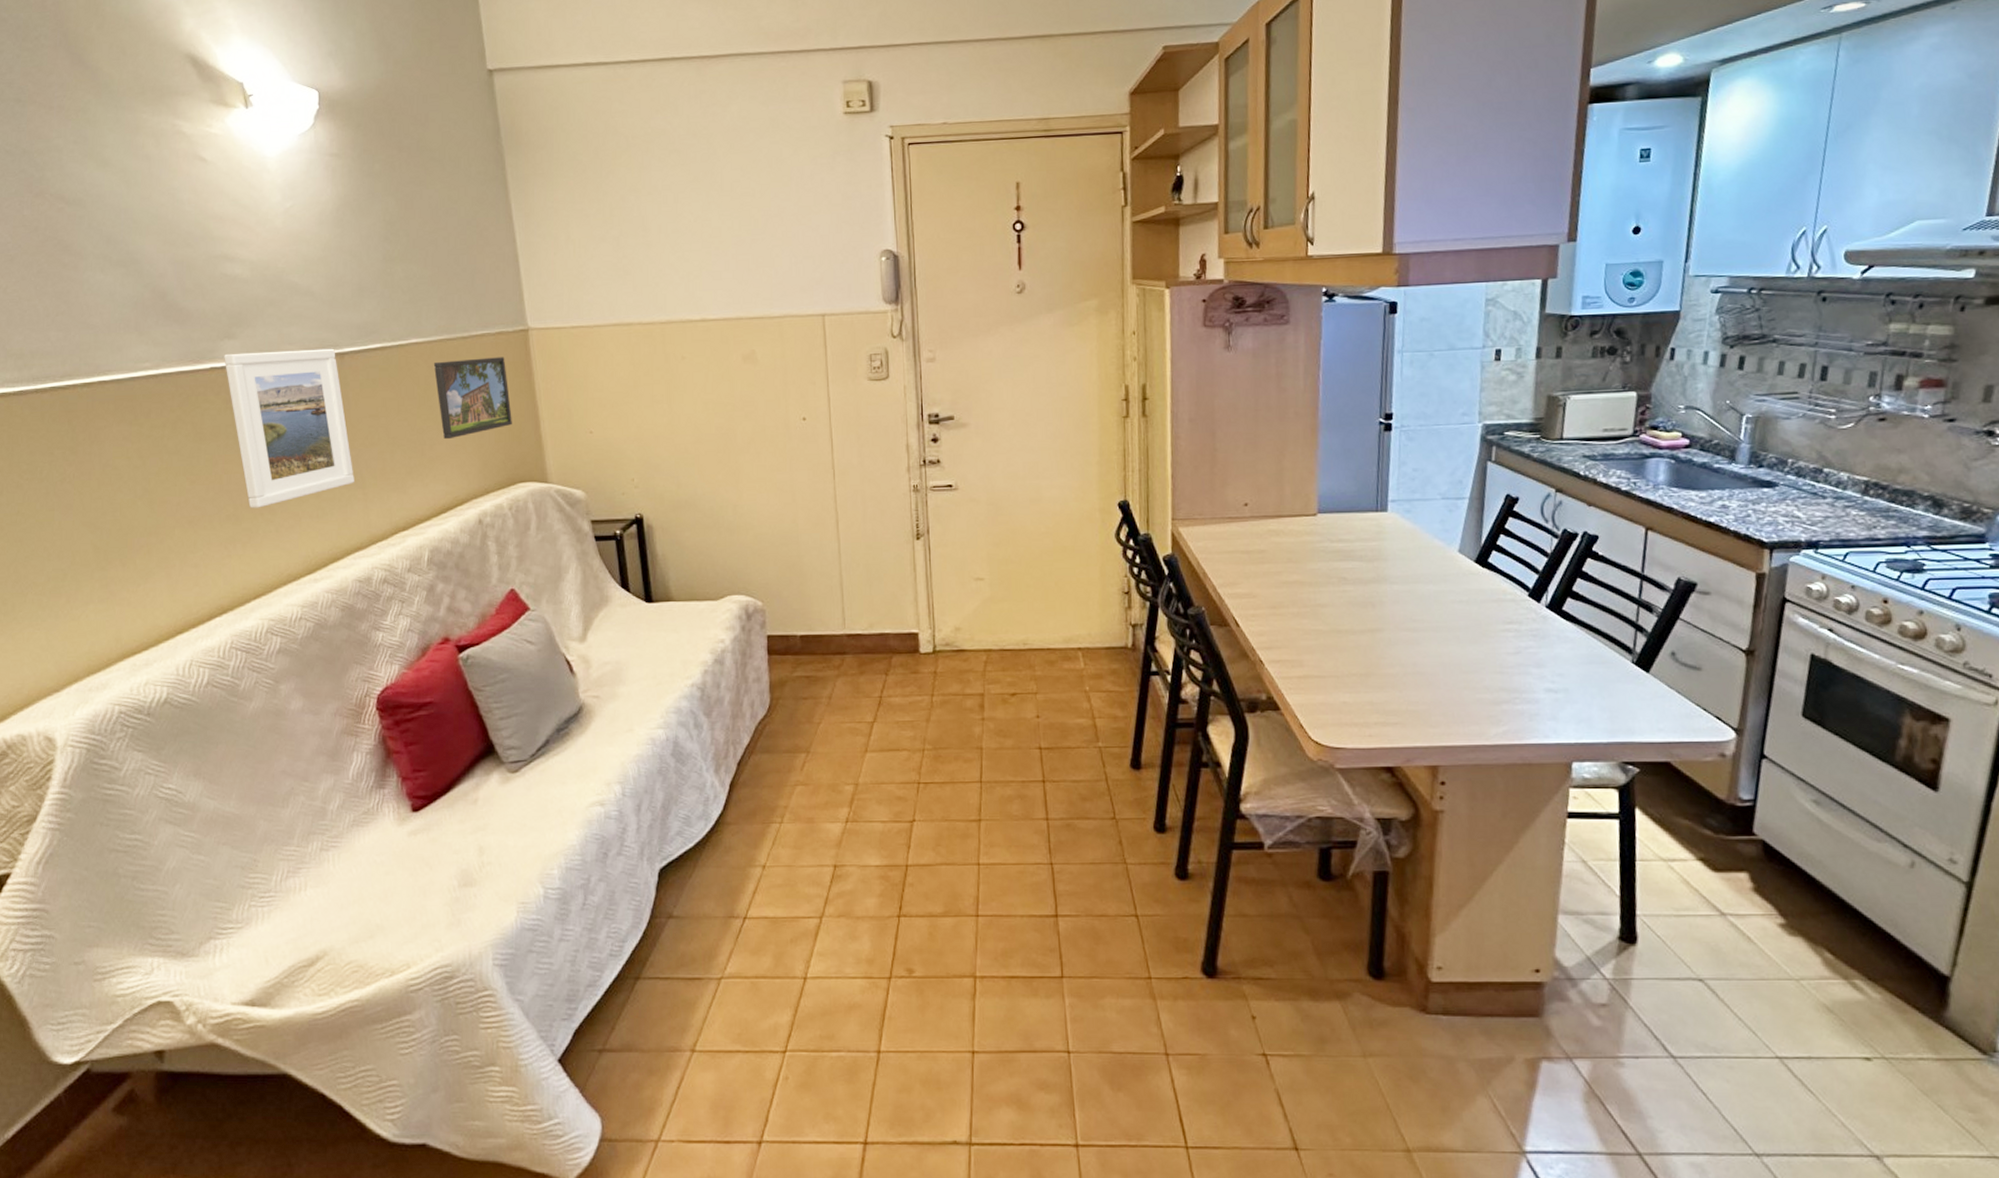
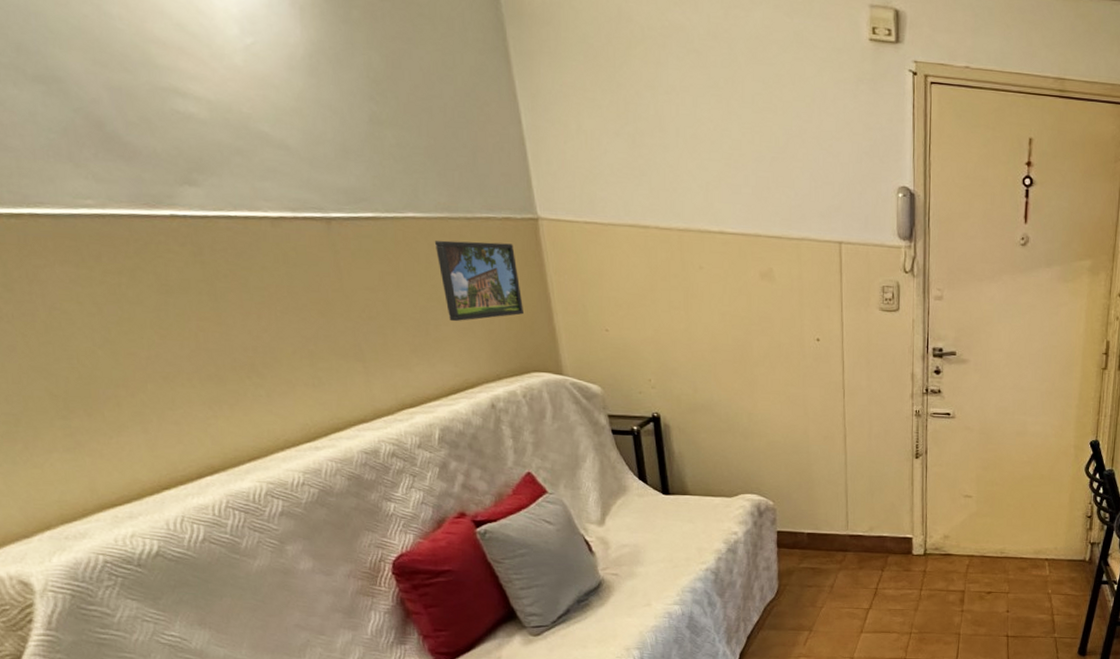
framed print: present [224,348,354,508] -> none [186,201,353,371]

